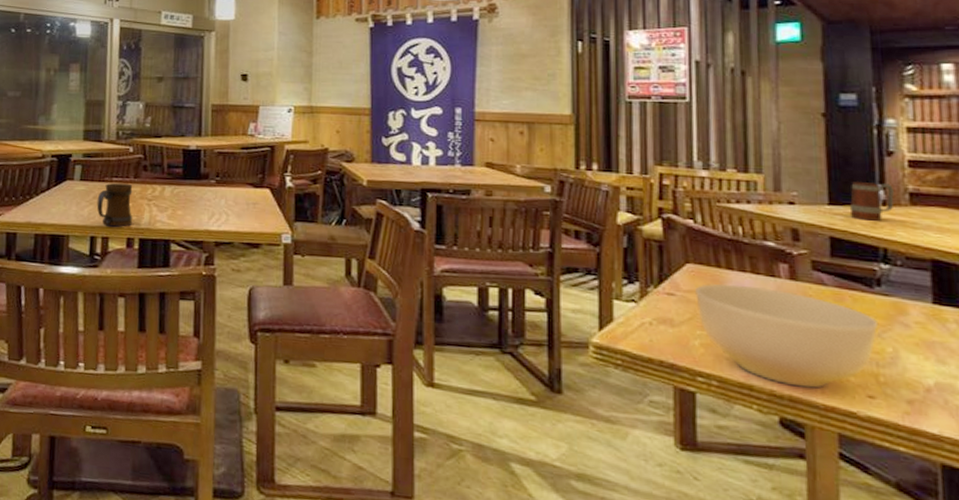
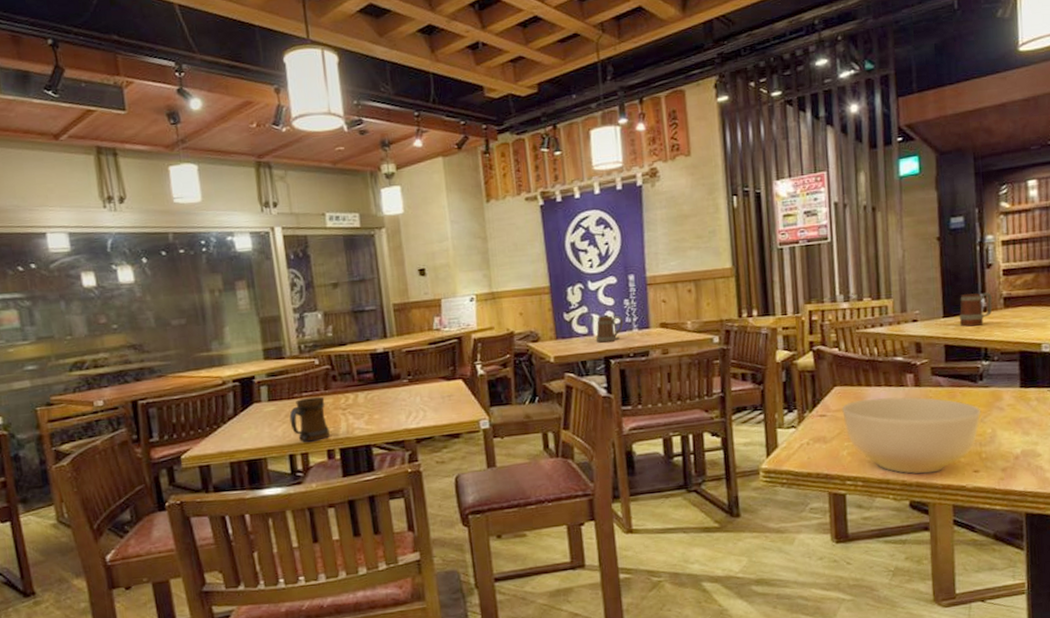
beer mug: none [415,146,445,176] -> present [596,315,623,344]

